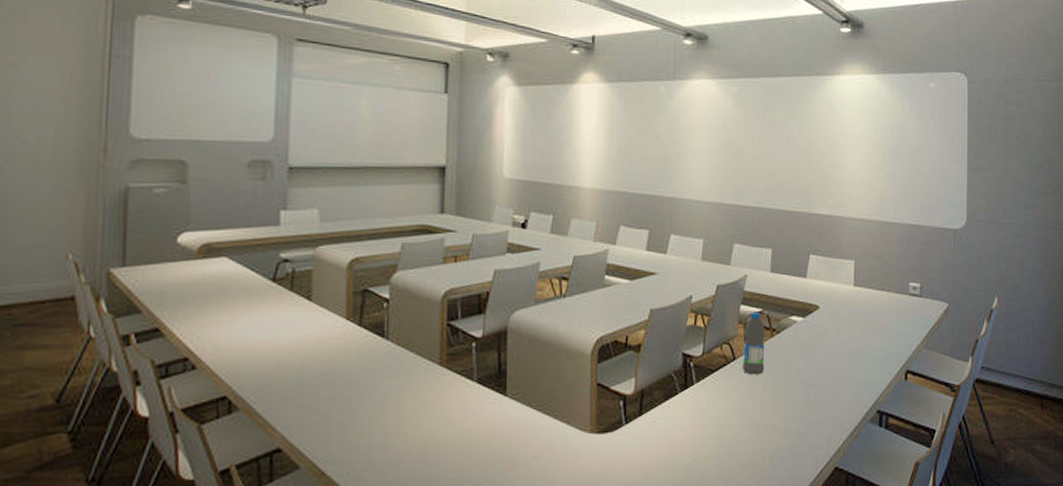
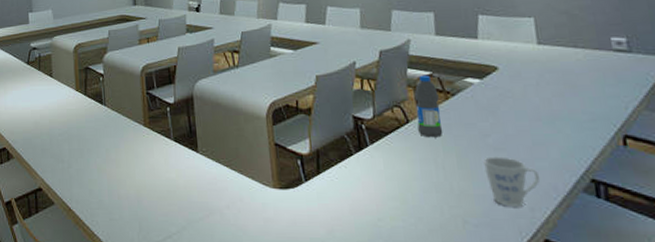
mug: none [796,392,839,439] -> present [483,157,541,207]

